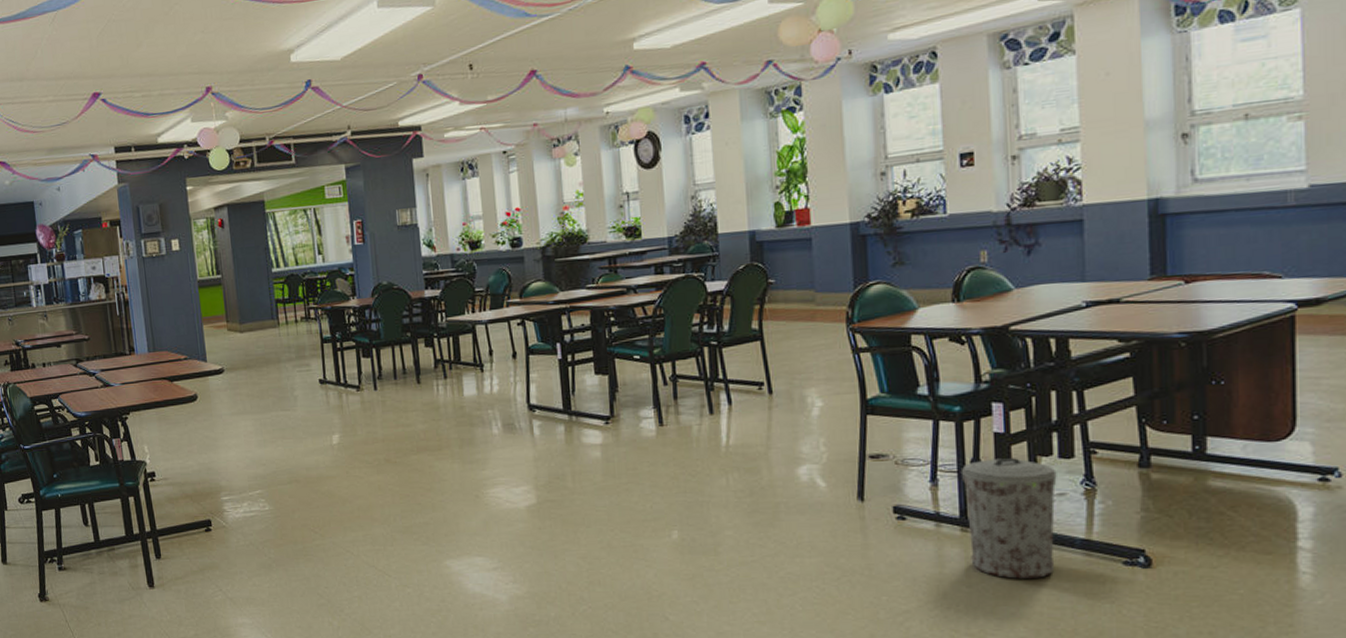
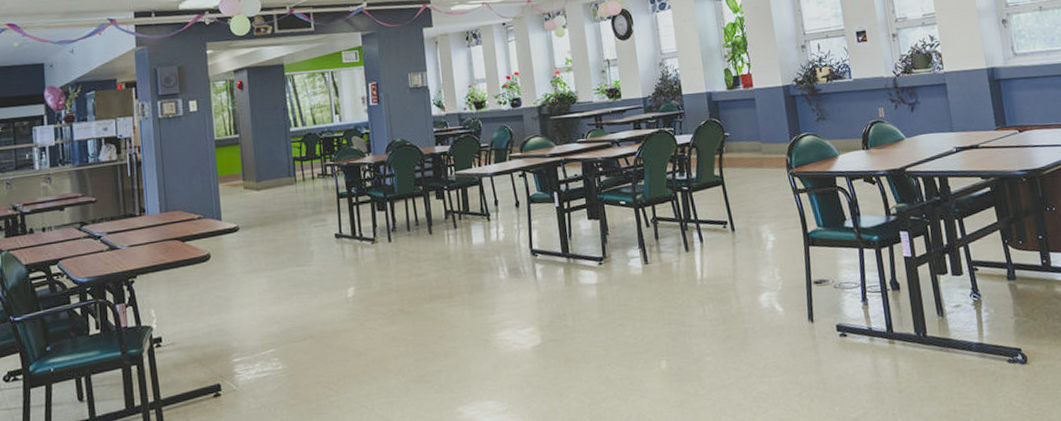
trash can: present [961,458,1057,579] -> none [883,277,960,382]

